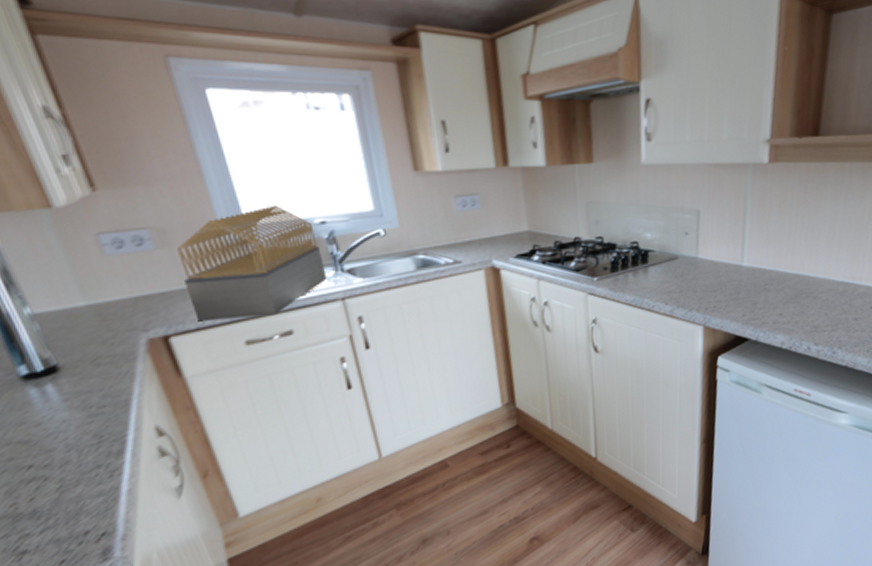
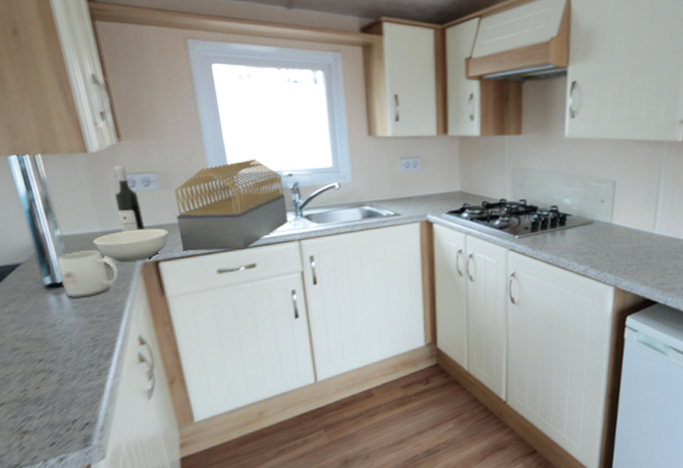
mug: none [32,327,119,389] -> present [56,249,119,299]
bowl: none [77,297,178,341] -> present [93,229,169,263]
bottle: none [93,222,145,304] -> present [115,166,145,232]

